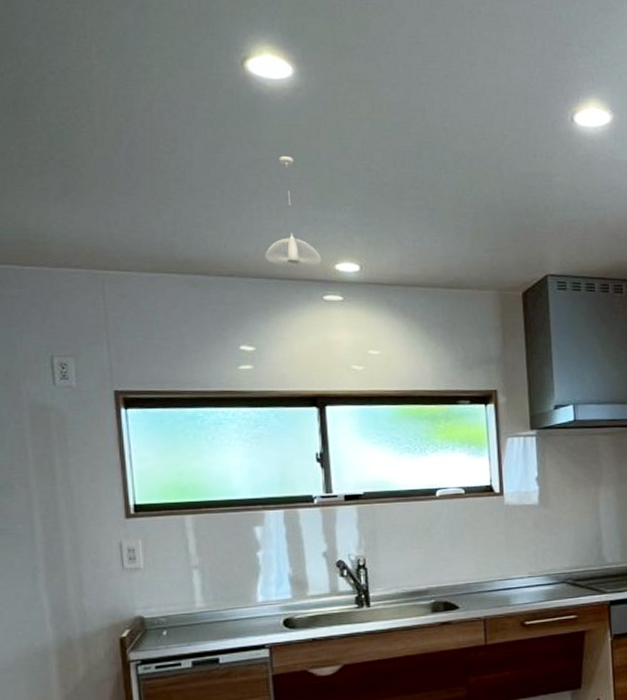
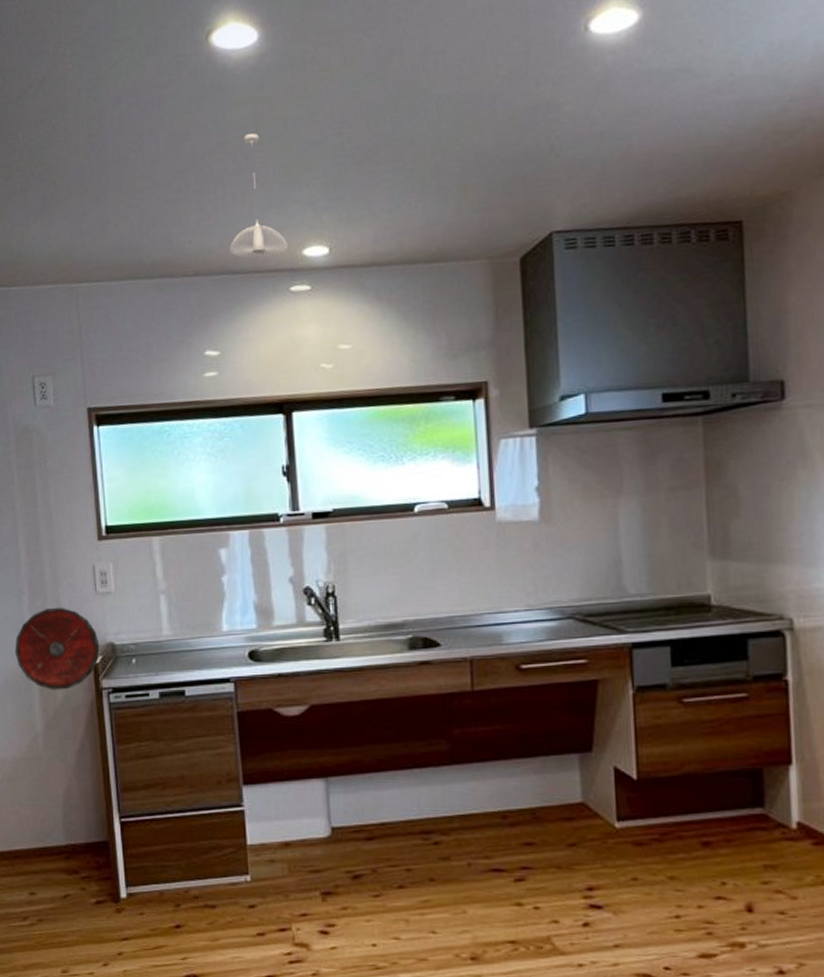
round shield: none [28,583,127,666] -> present [15,607,100,690]

